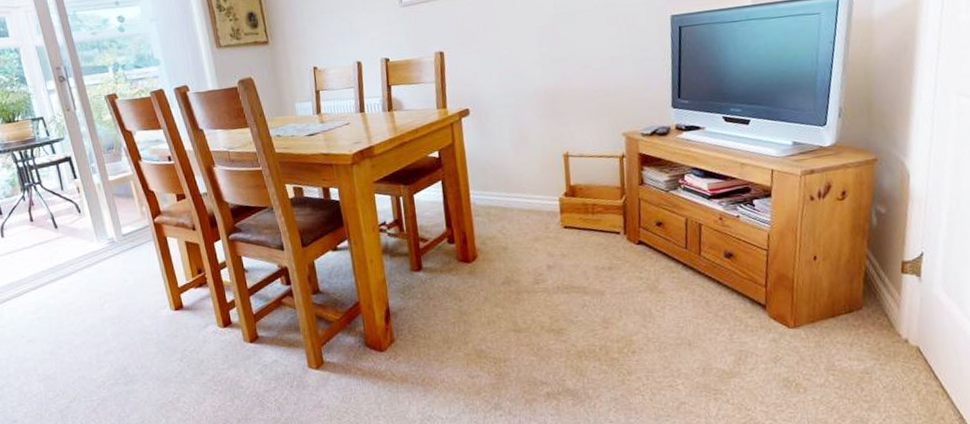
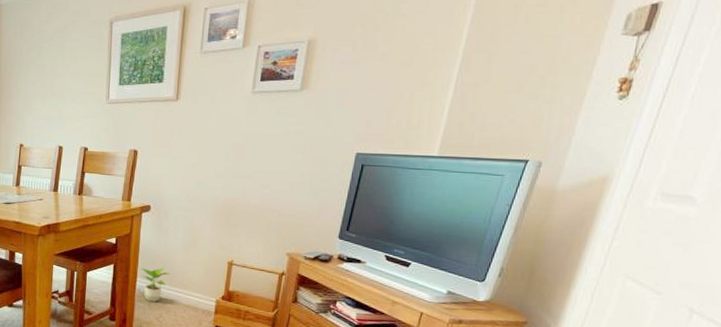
potted plant: none [472,173,505,215] -> present [141,267,170,302]

